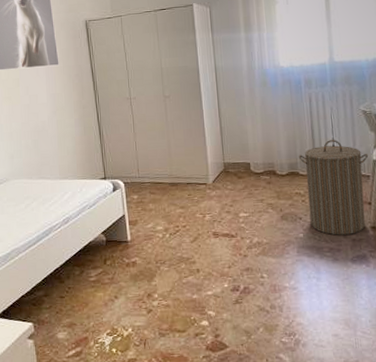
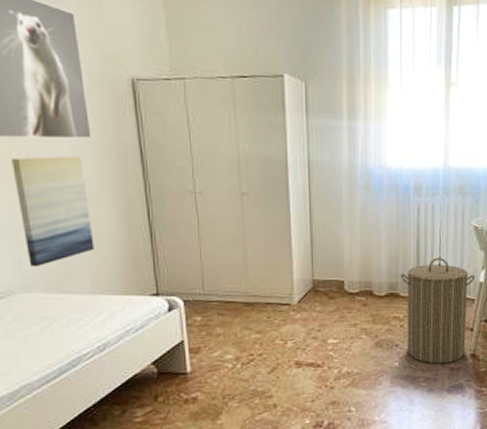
wall art: none [9,79,61,161] -> present [12,156,94,268]

